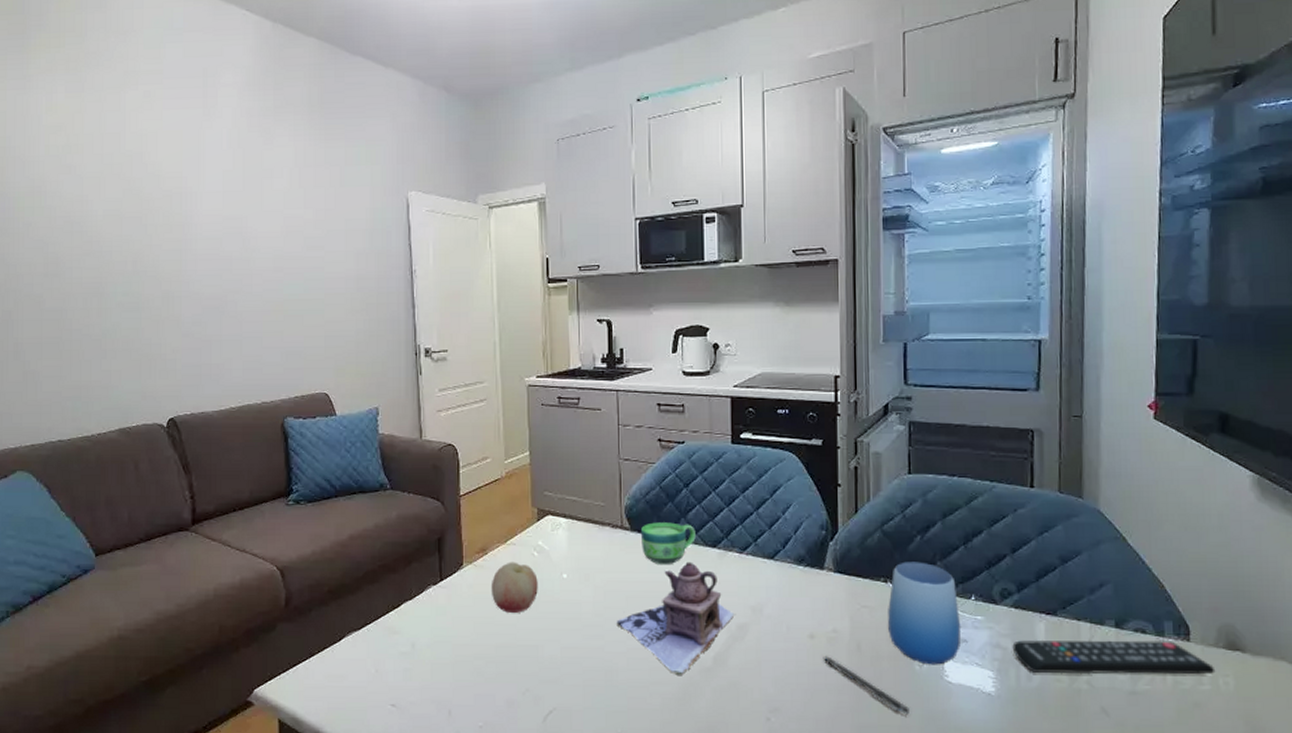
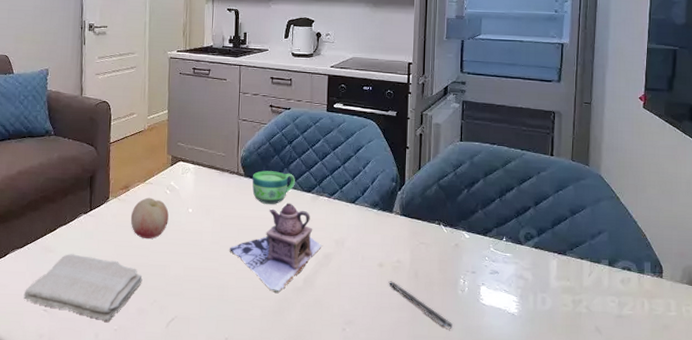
washcloth: none [366,635,510,717] -> present [23,254,142,322]
cup: present [888,561,961,665] -> none [439,209,495,291]
remote control: present [1012,639,1216,675] -> none [532,273,680,304]

